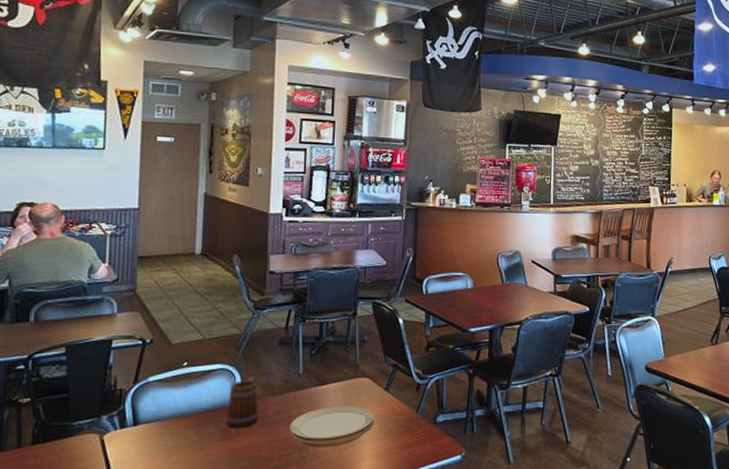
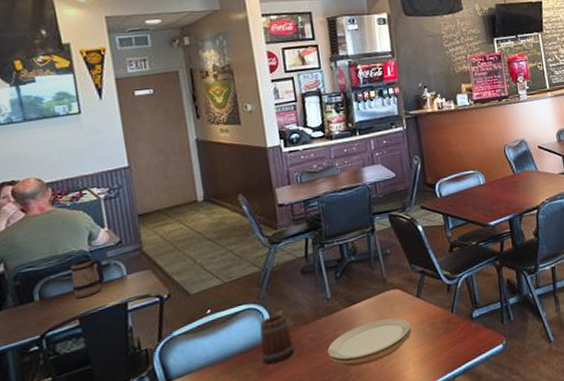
beer mug: none [66,291,98,327] -> present [70,258,105,299]

